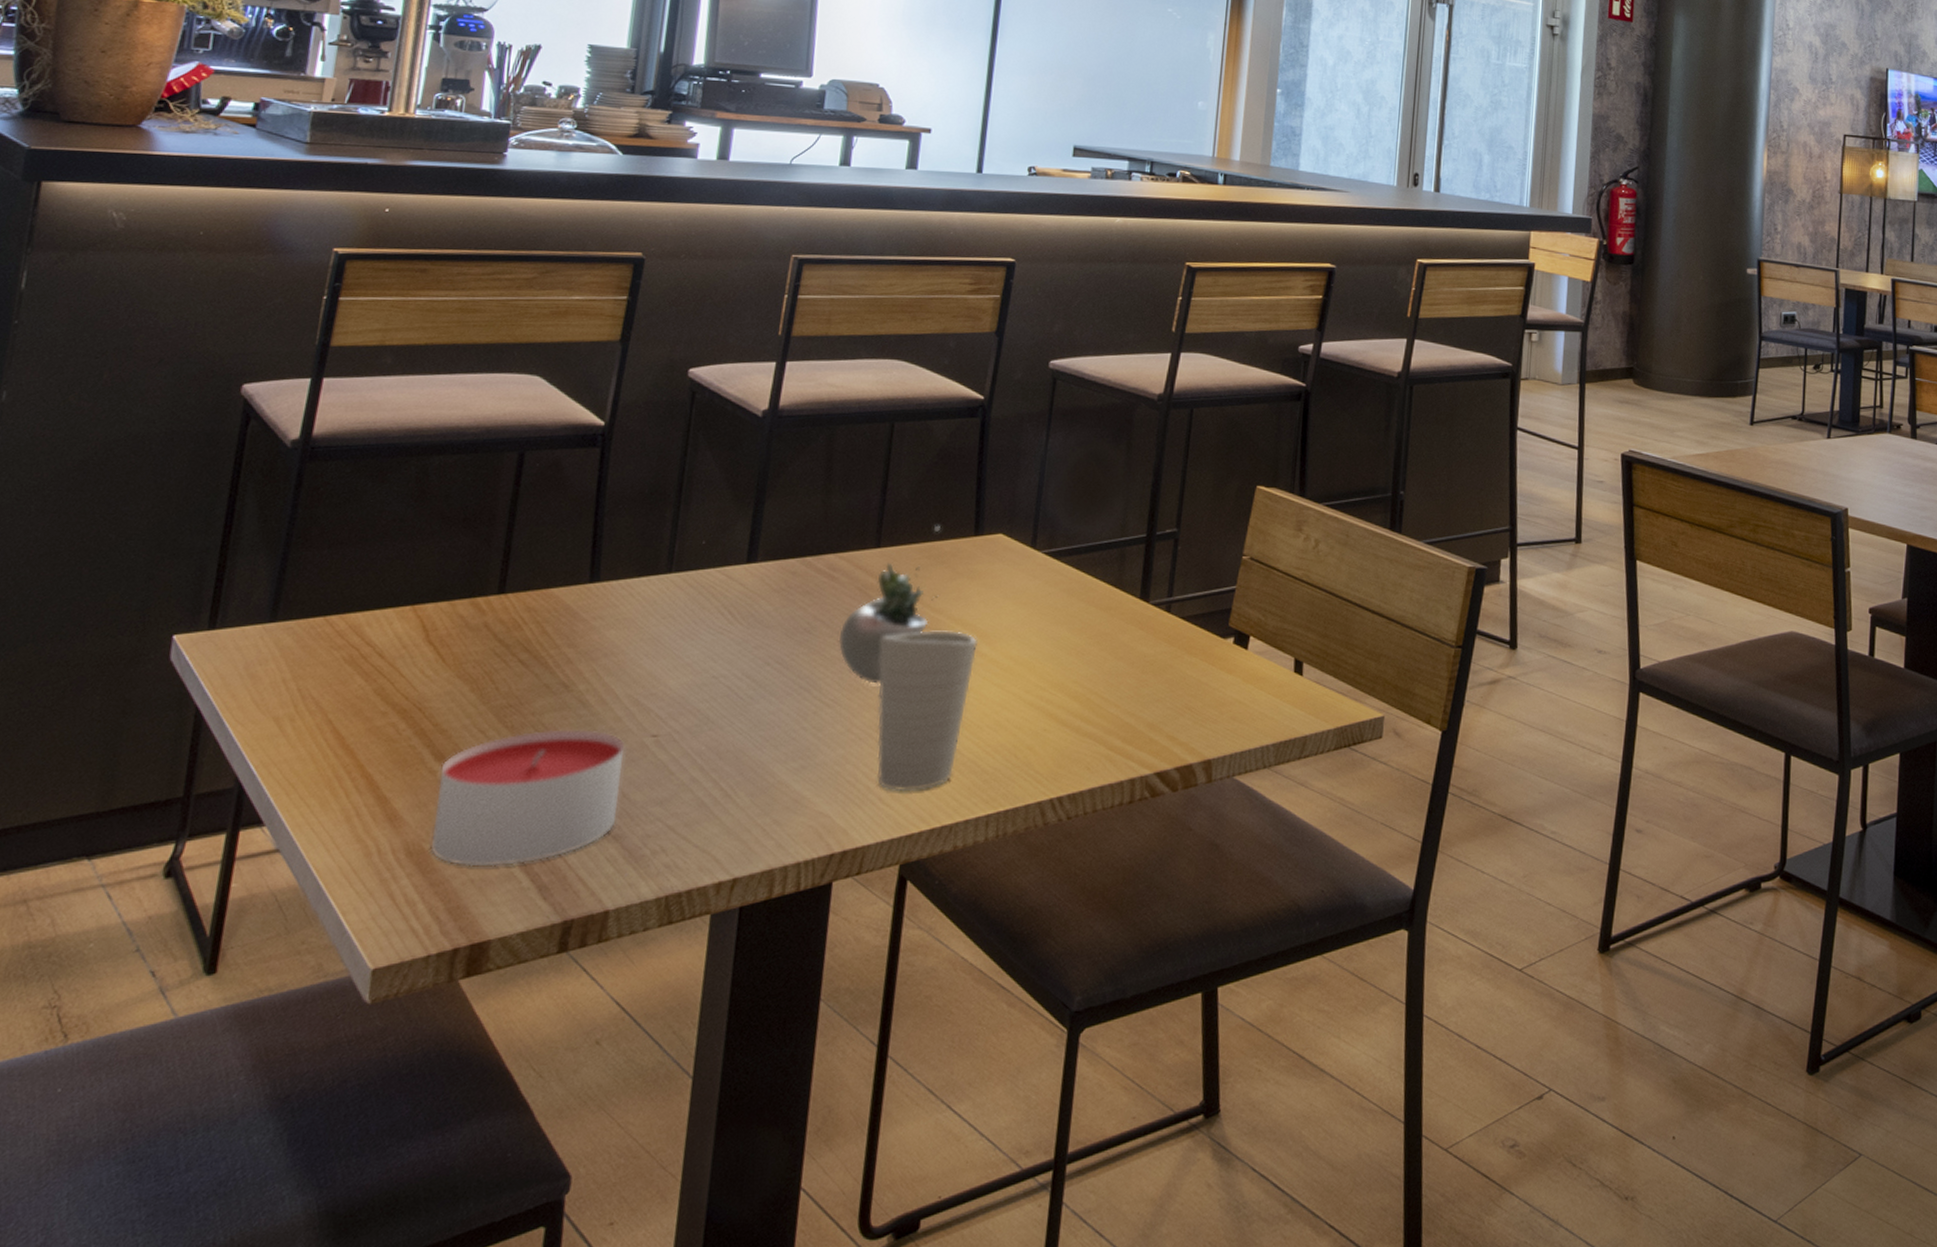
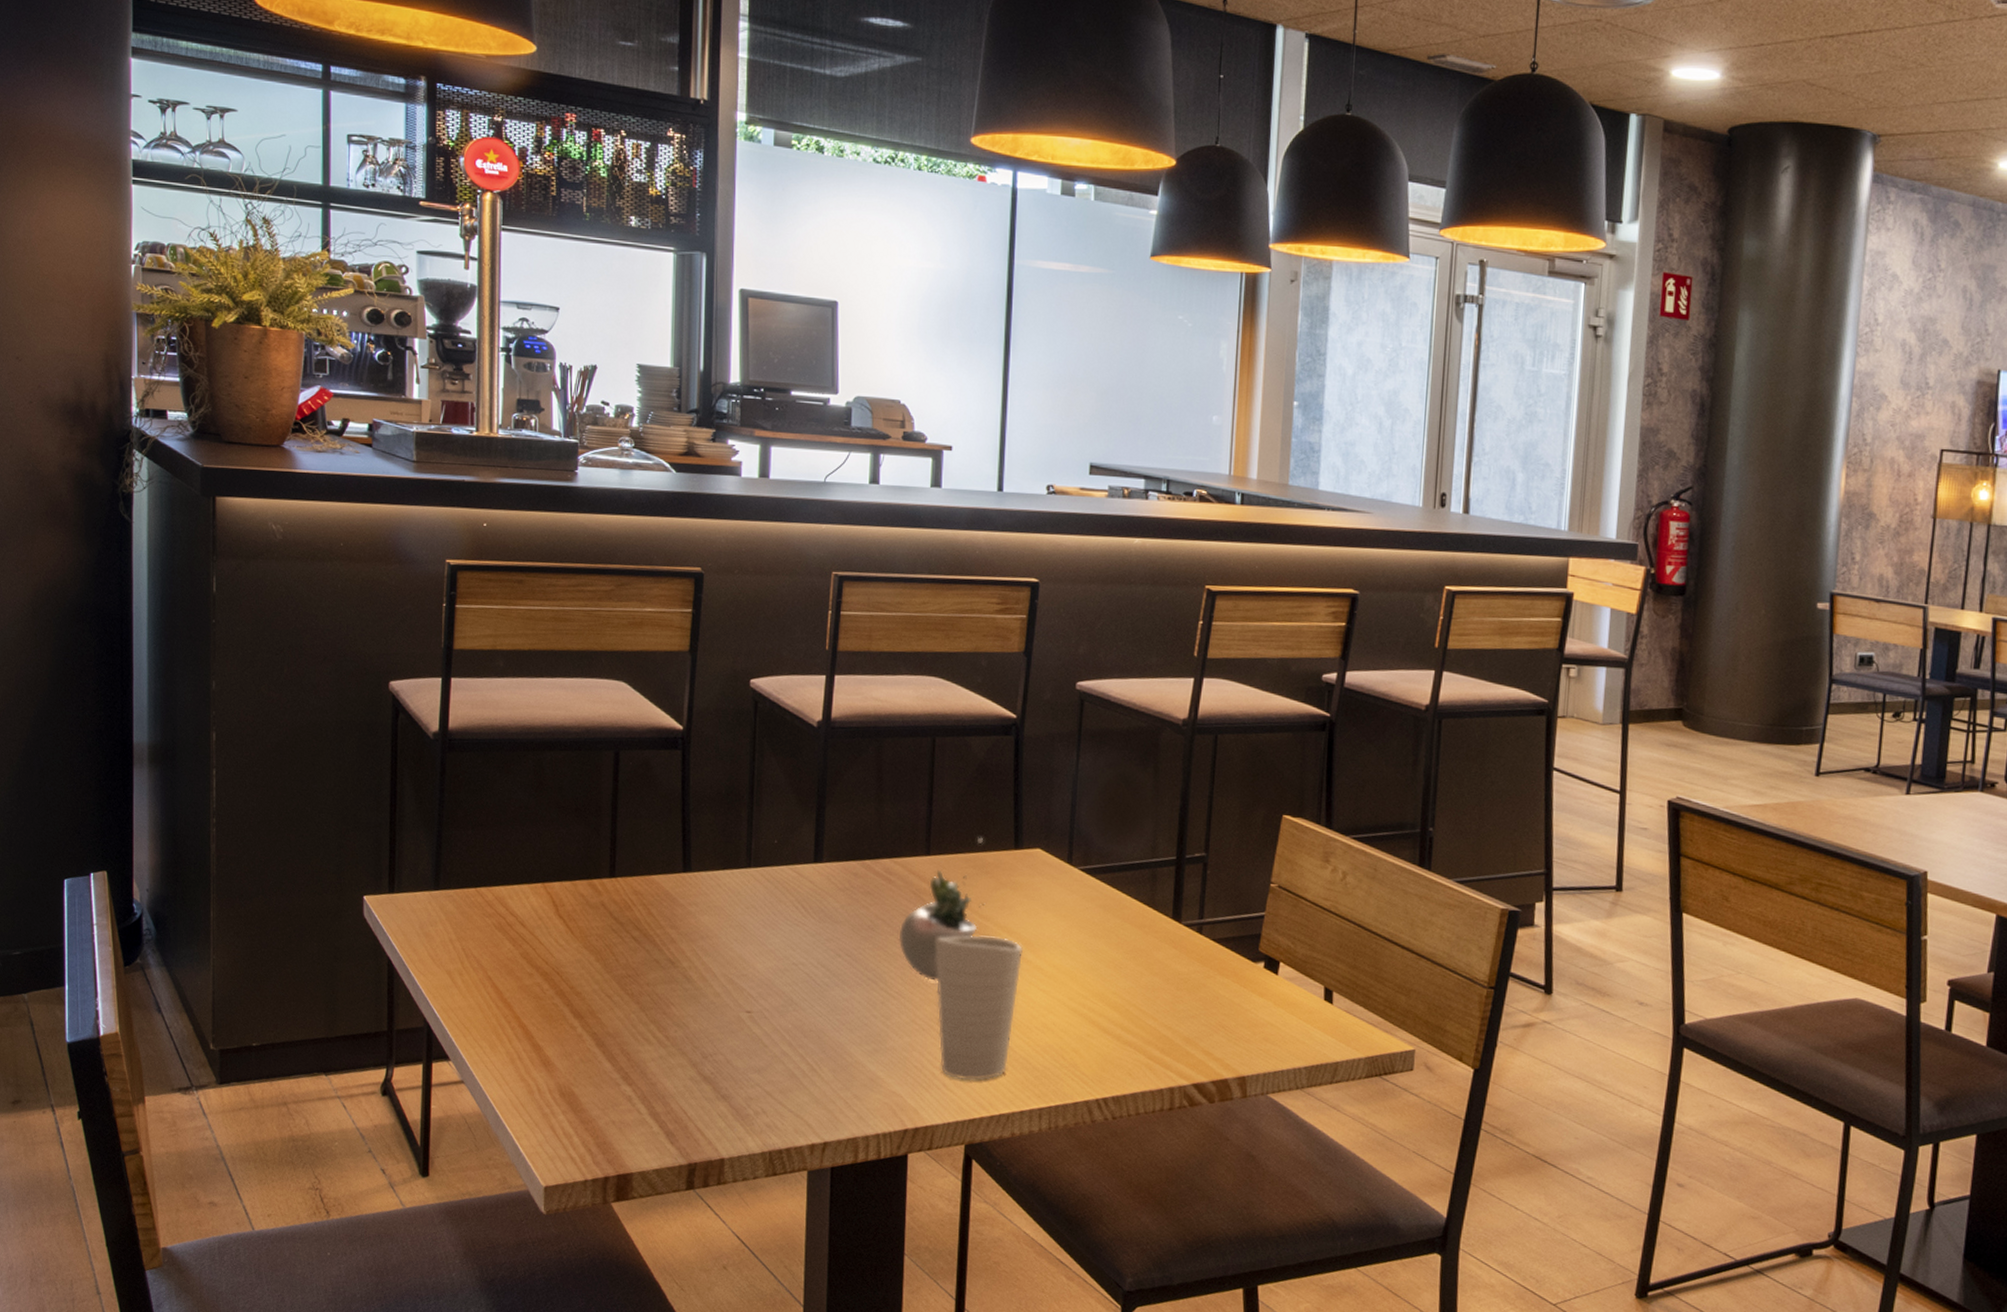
candle: present [431,729,626,867] -> none [578,999,725,1112]

